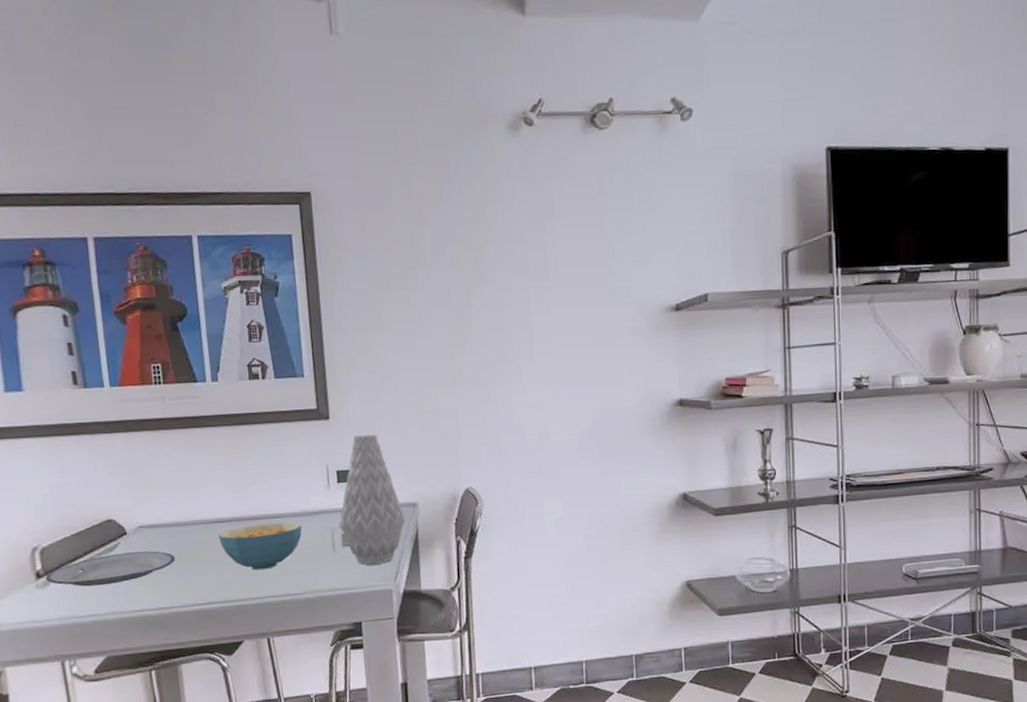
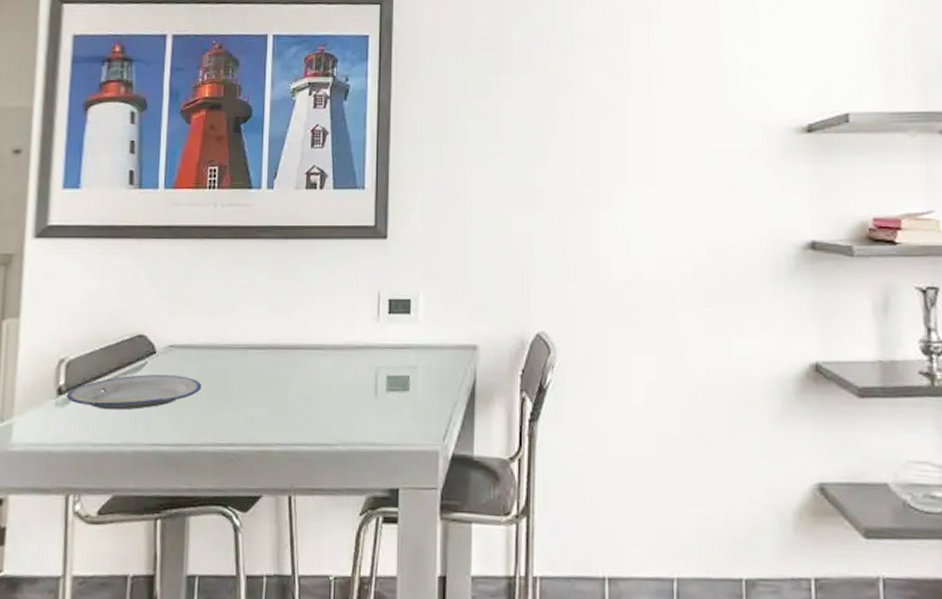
cereal bowl: present [218,522,302,570] -> none [250,355,344,411]
vase: present [339,434,405,564] -> none [385,259,462,417]

